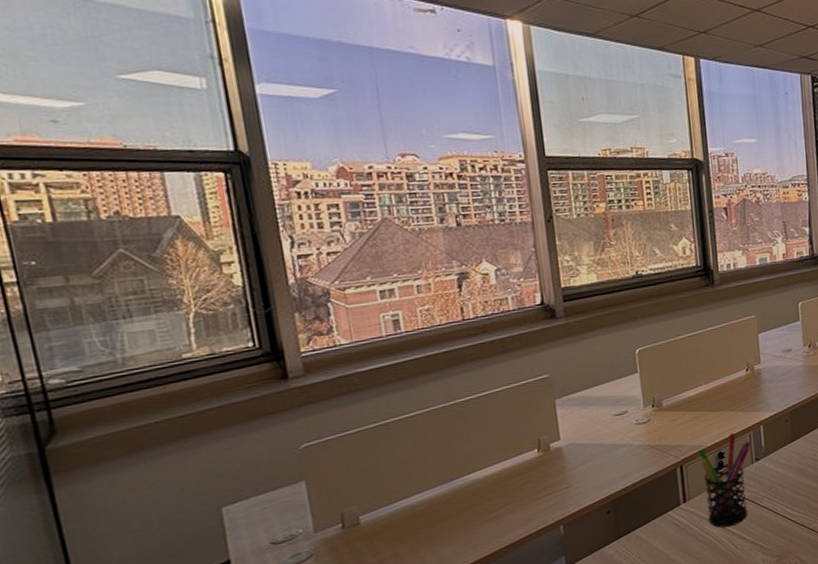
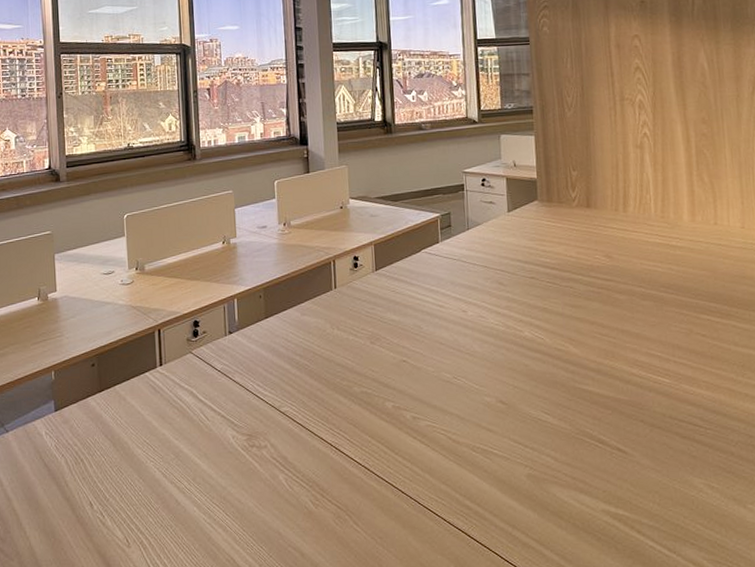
pen holder: present [699,432,751,528] -> none [176,303,224,397]

